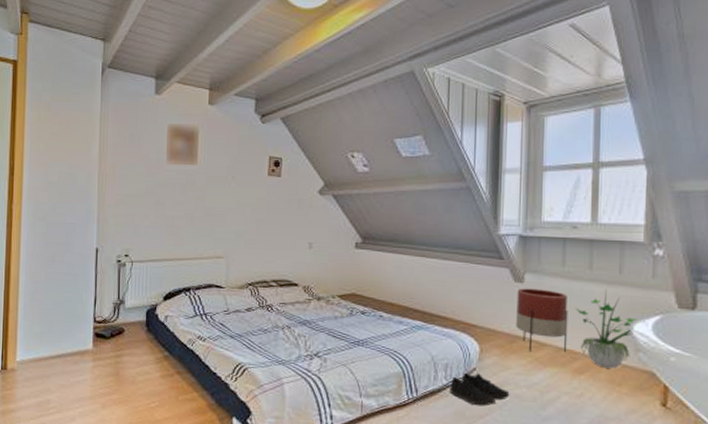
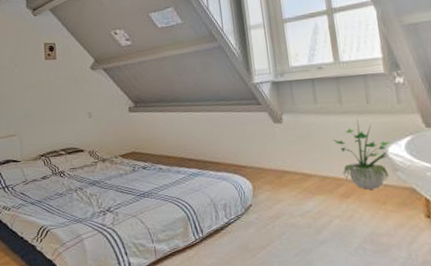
shoe: present [449,372,510,406] -> none [230,209,286,238]
planter: present [516,288,568,352] -> none [277,126,331,183]

